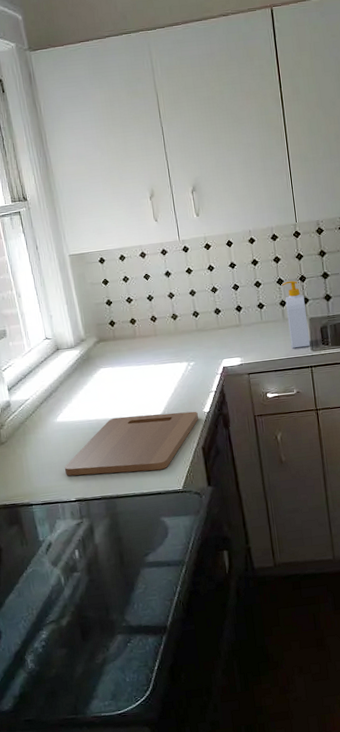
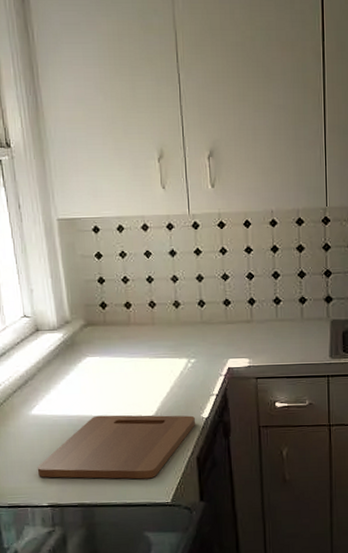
soap bottle: present [281,280,310,349] -> none [303,274,329,354]

